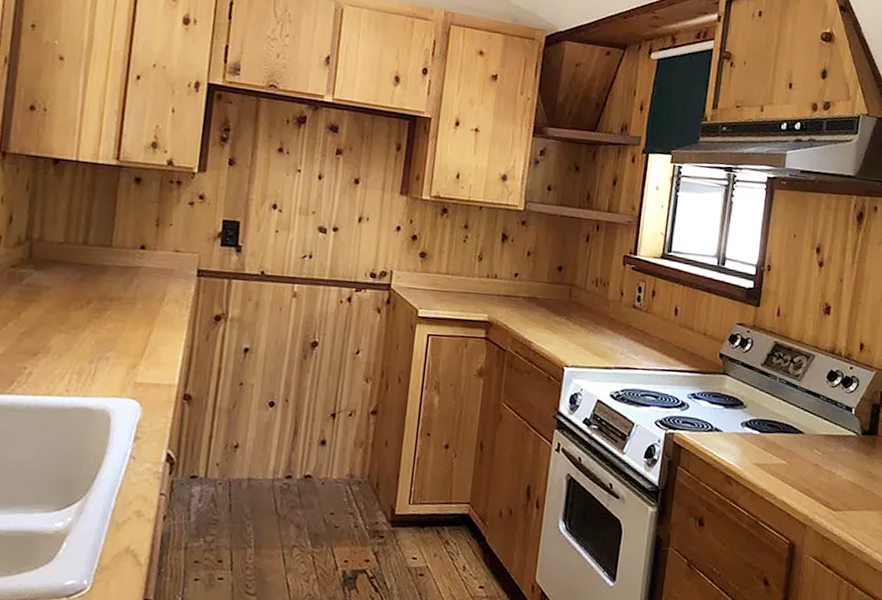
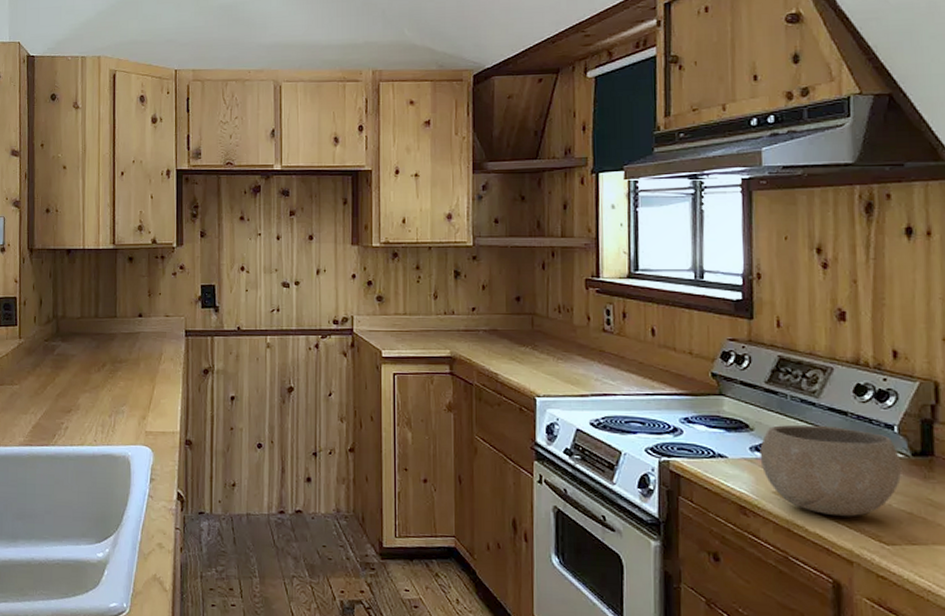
bowl: none [748,404,854,487] -> present [759,424,902,517]

